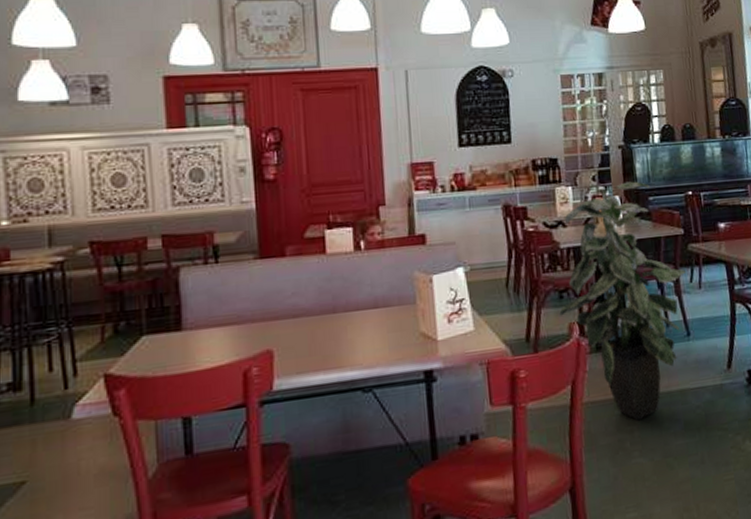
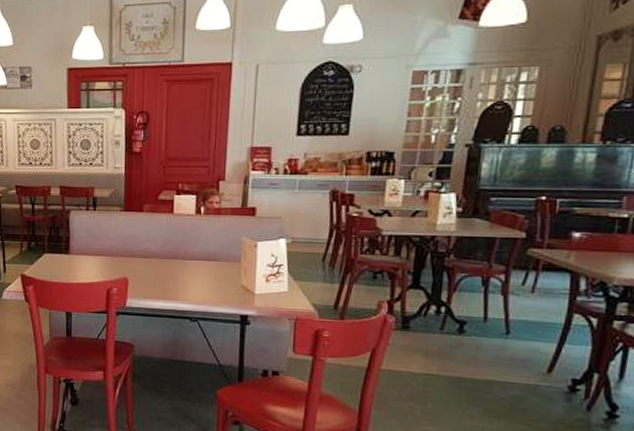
indoor plant: present [559,181,687,421] -> none [370,180,520,396]

